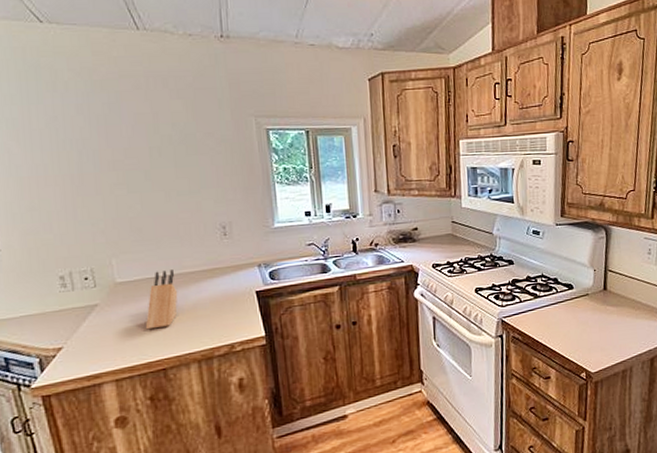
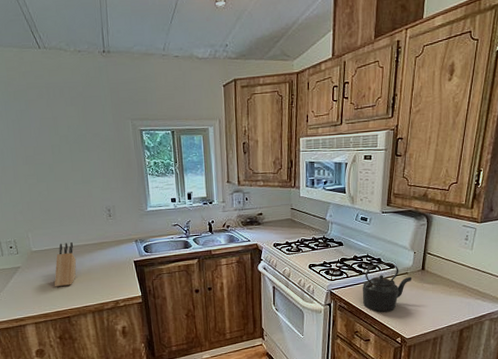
kettle: none [538,282,594,342] -> present [363,262,412,312]

